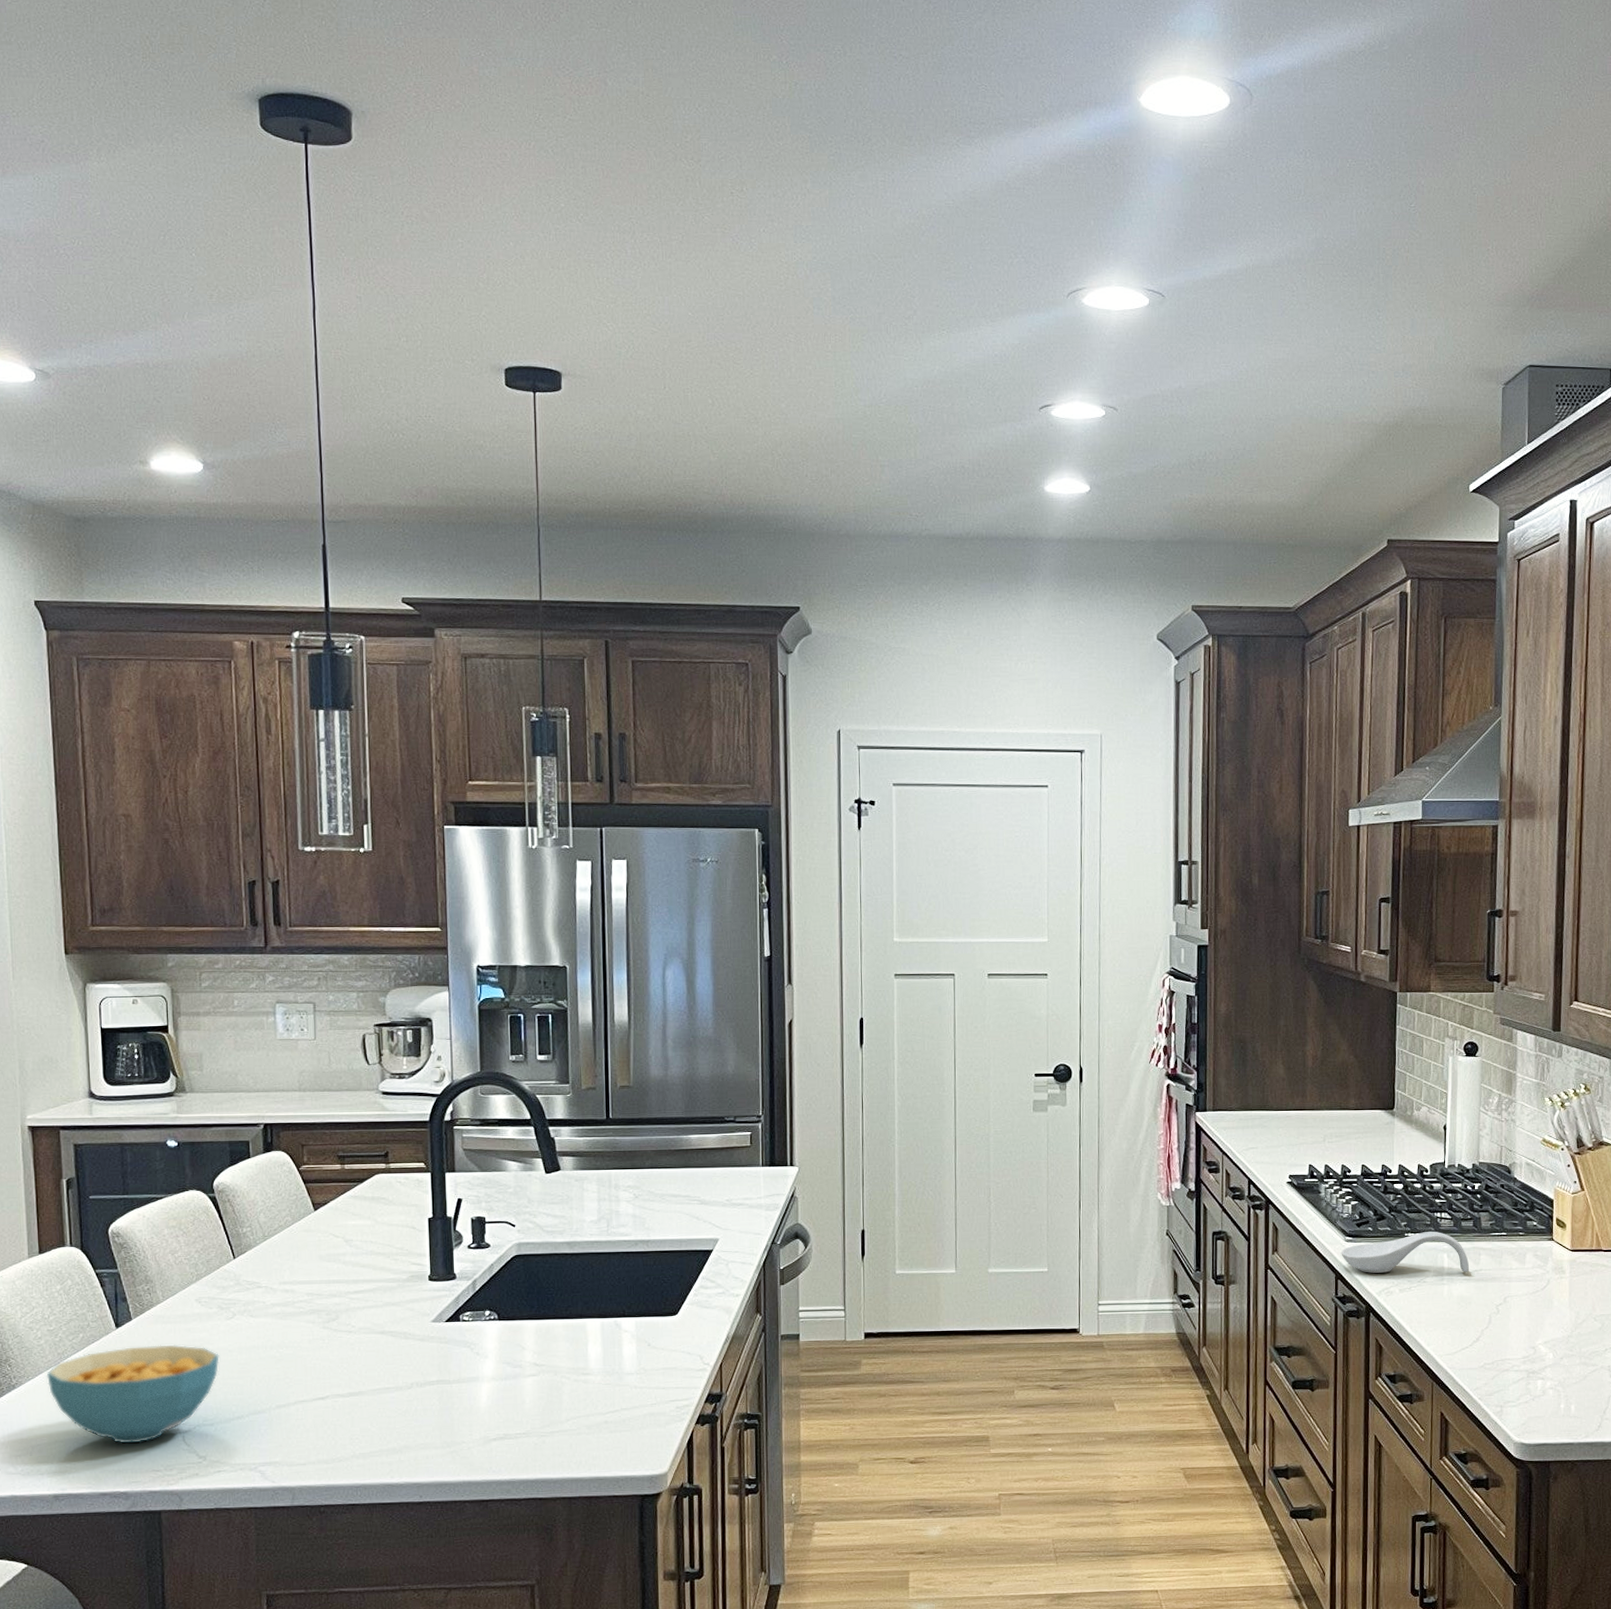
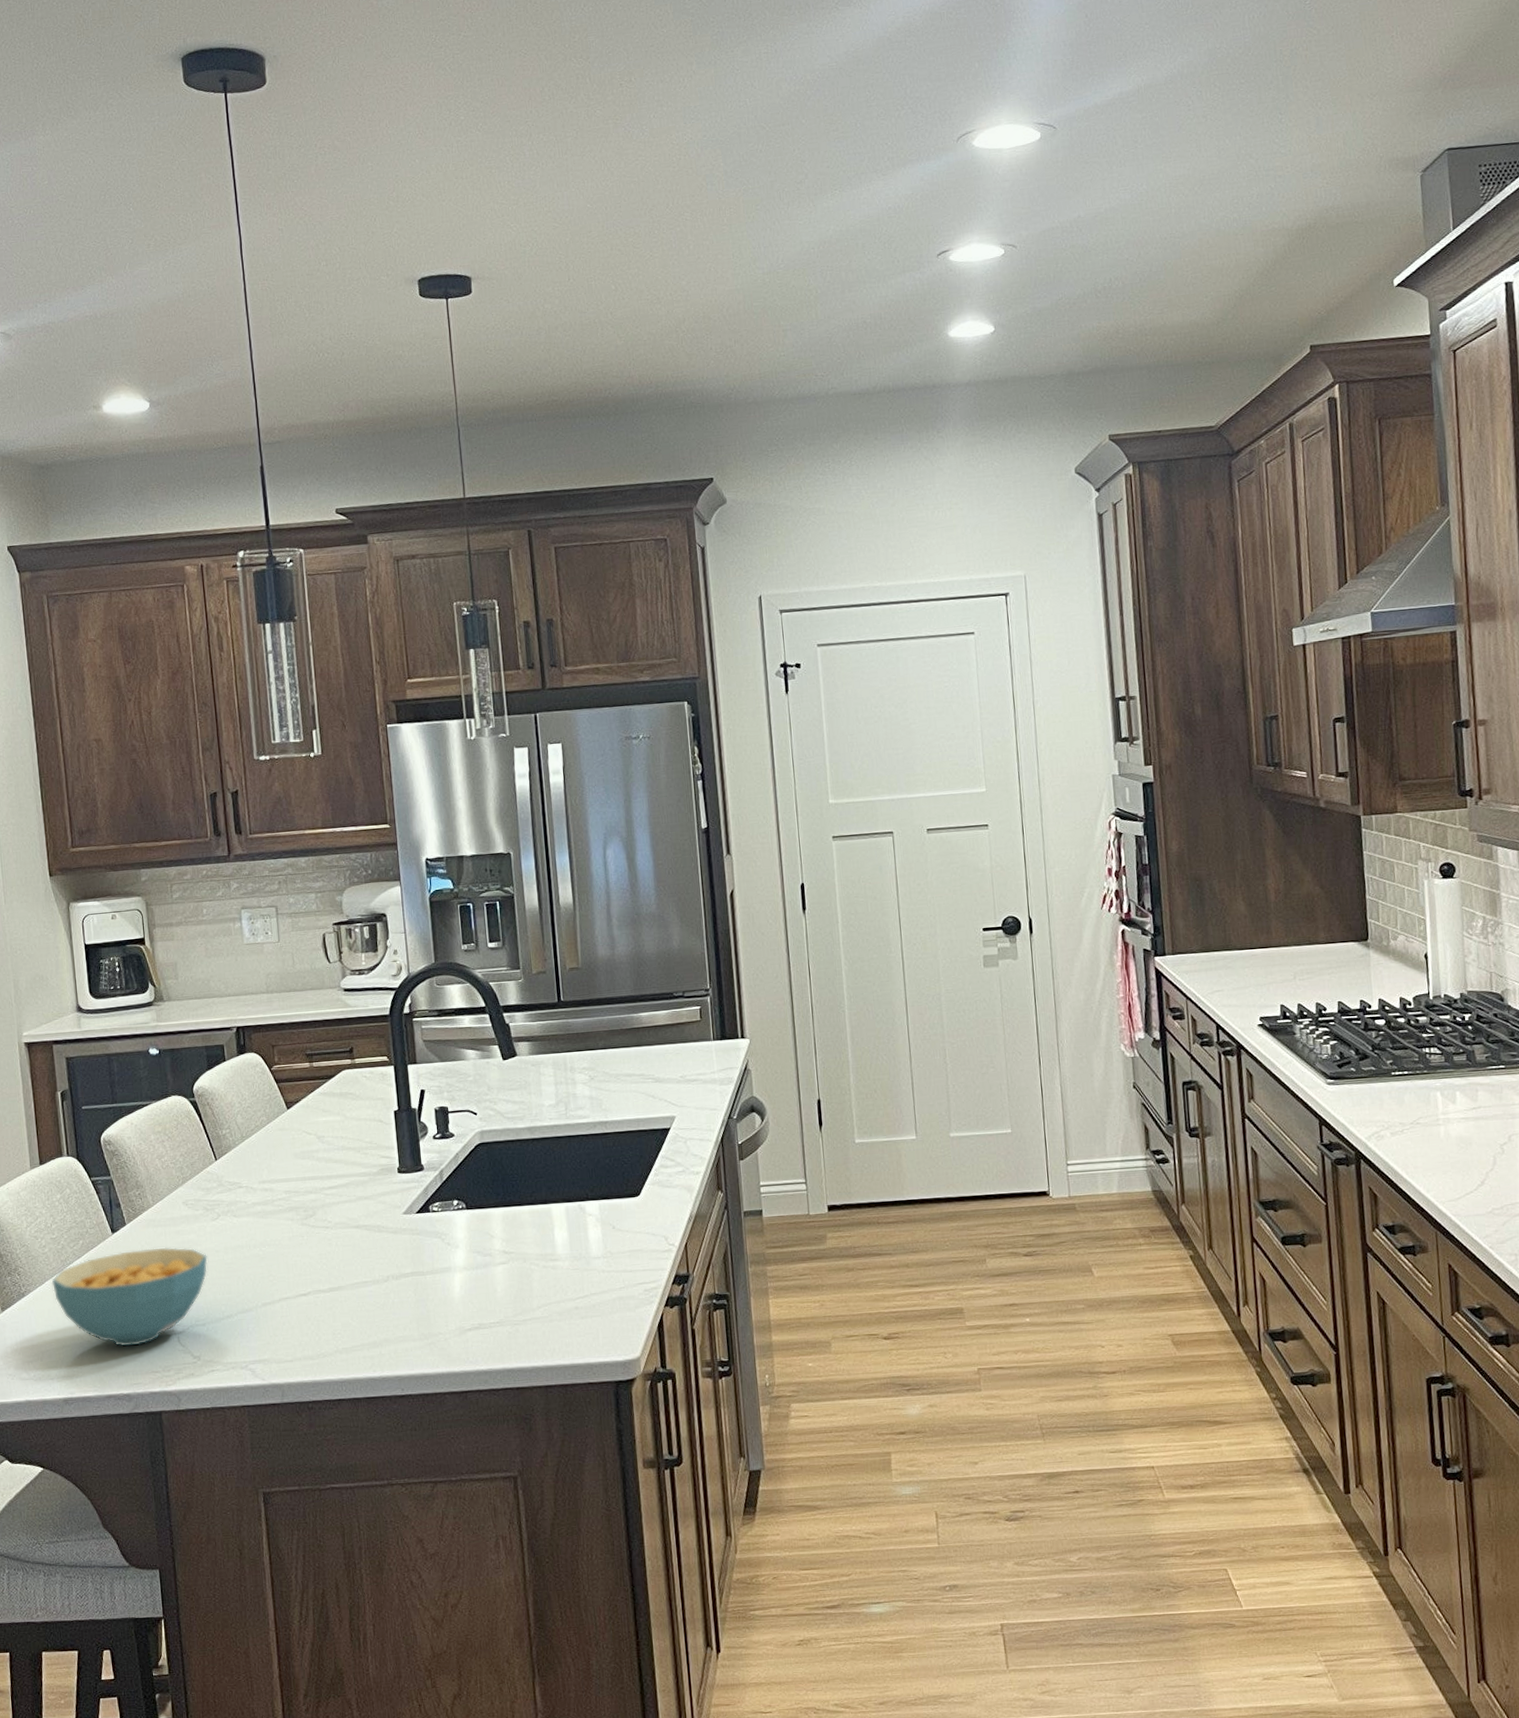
spoon rest: present [1341,1231,1470,1273] -> none [1323,1068,1467,1117]

